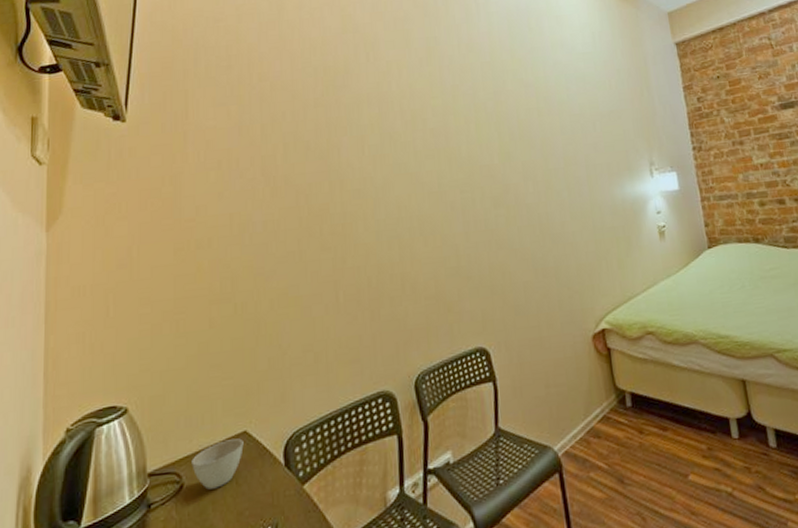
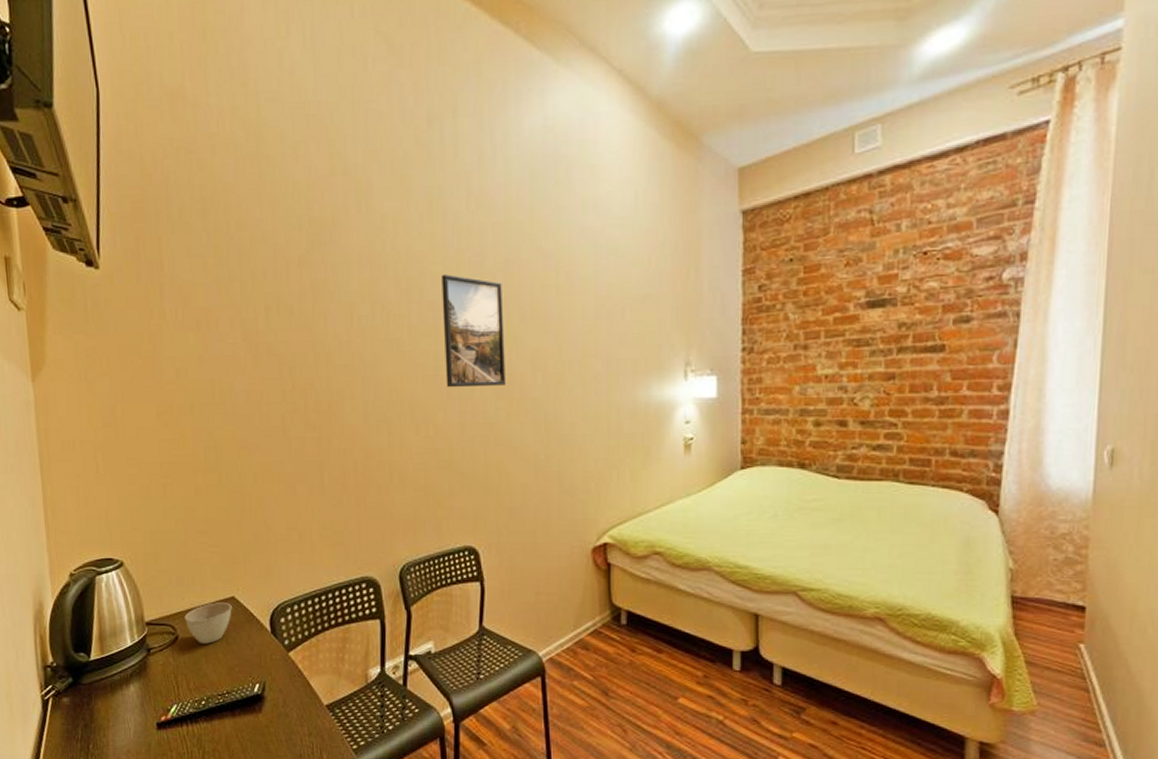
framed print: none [441,105,502,202] -> present [441,274,505,388]

